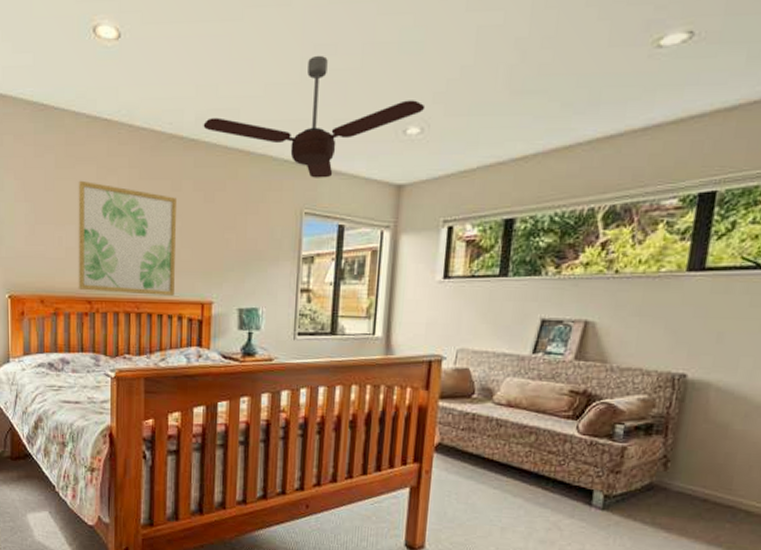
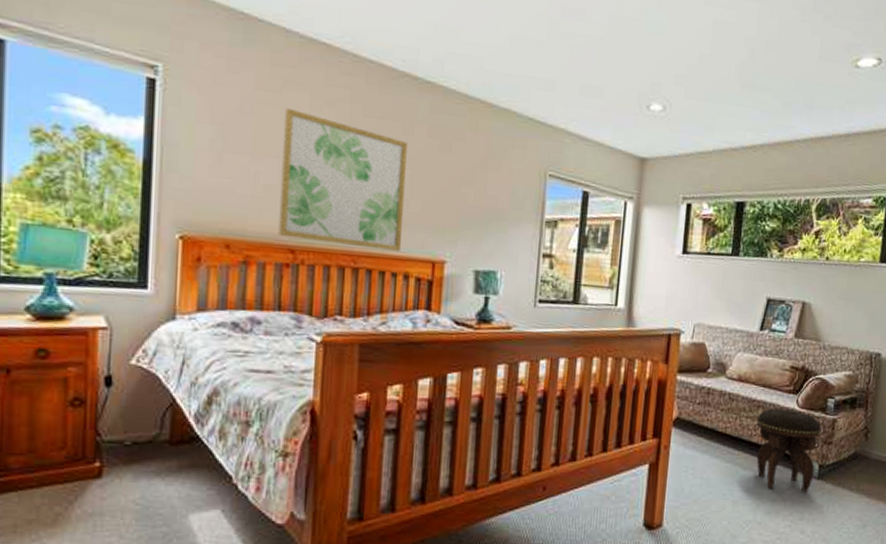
ceiling fan: present [203,55,426,178] -> none [441,18,668,143]
footstool: none [528,434,608,524] -> present [756,408,822,493]

